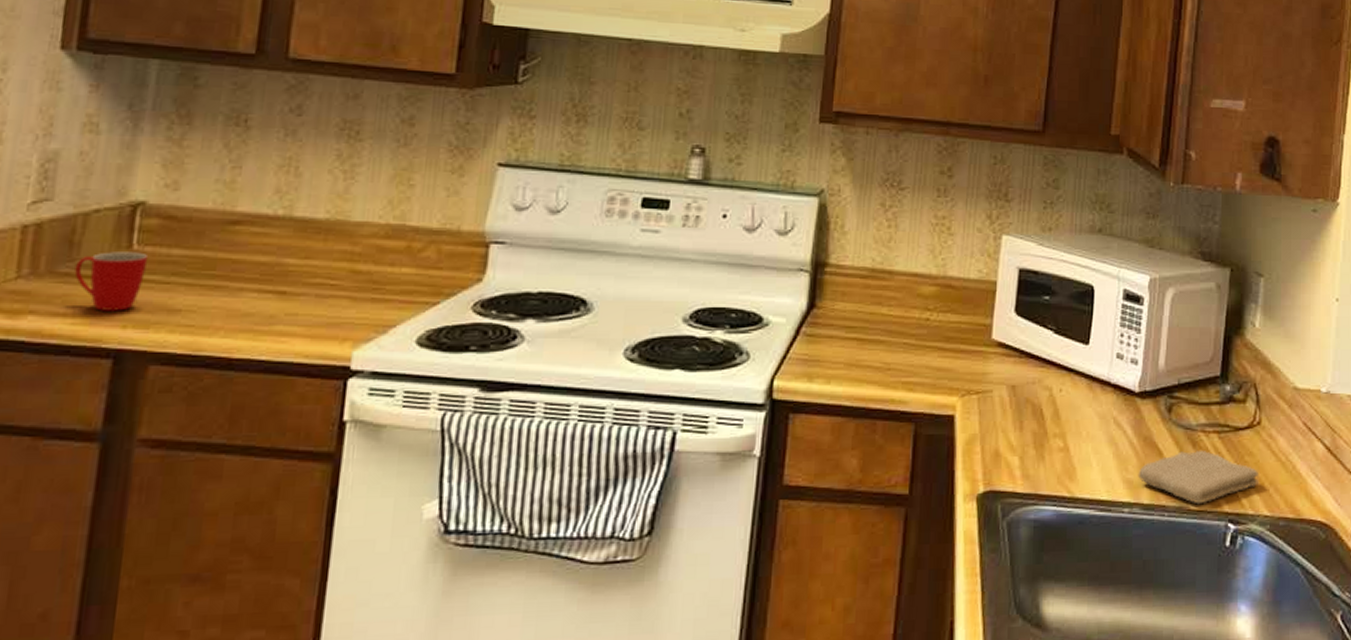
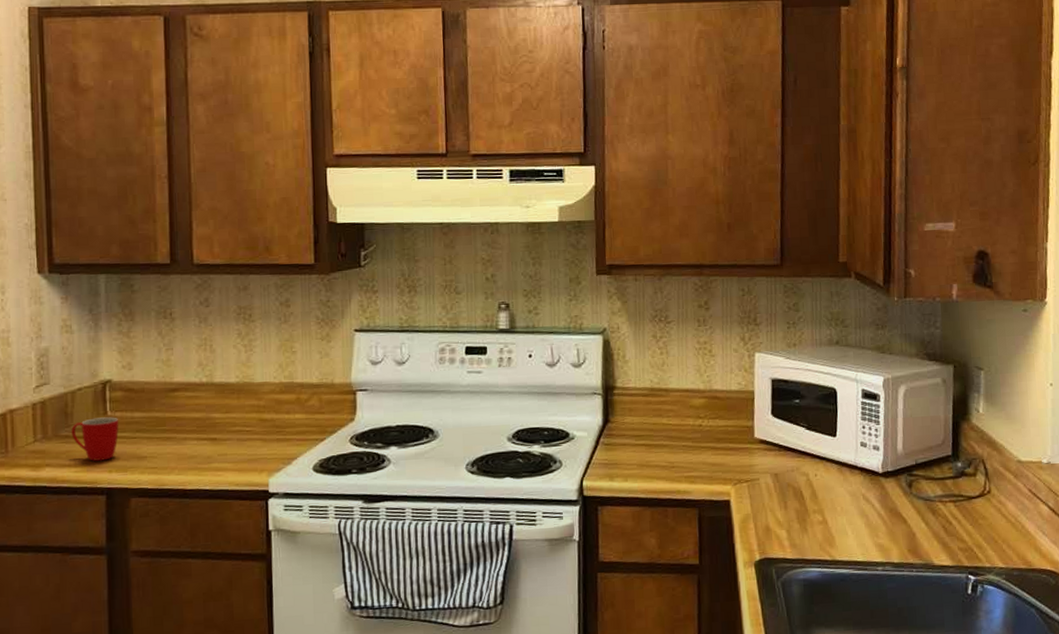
washcloth: present [1138,451,1258,505] -> none [887,517,992,561]

